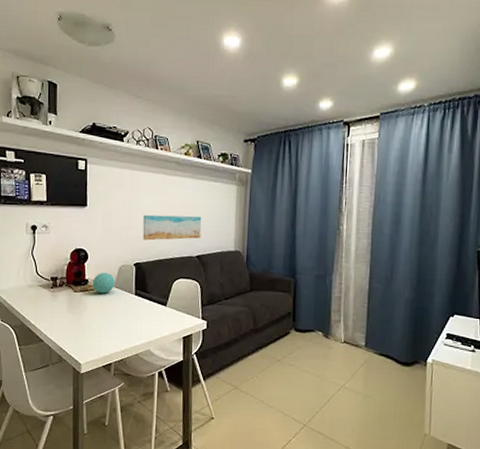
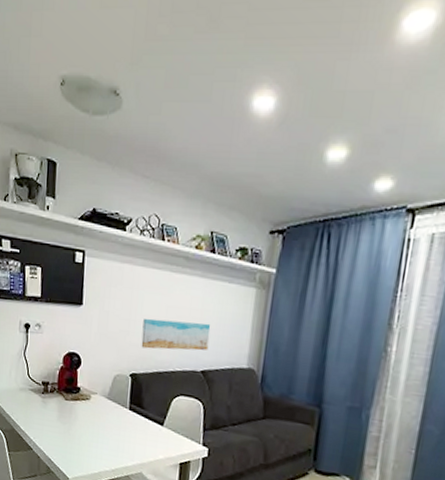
decorative ball: present [92,273,115,294] -> none [84,381,108,405]

